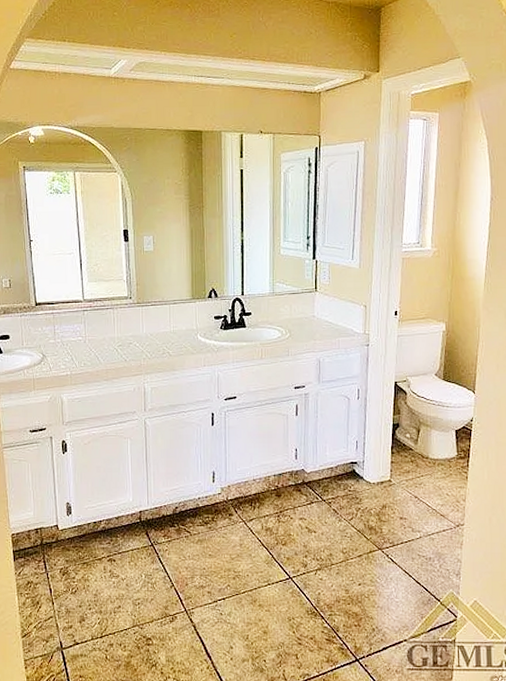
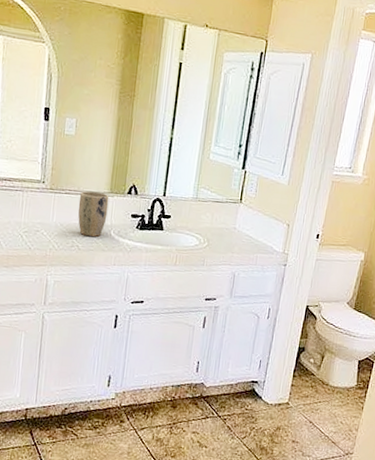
plant pot: none [164,300,192,343] -> present [78,191,109,237]

